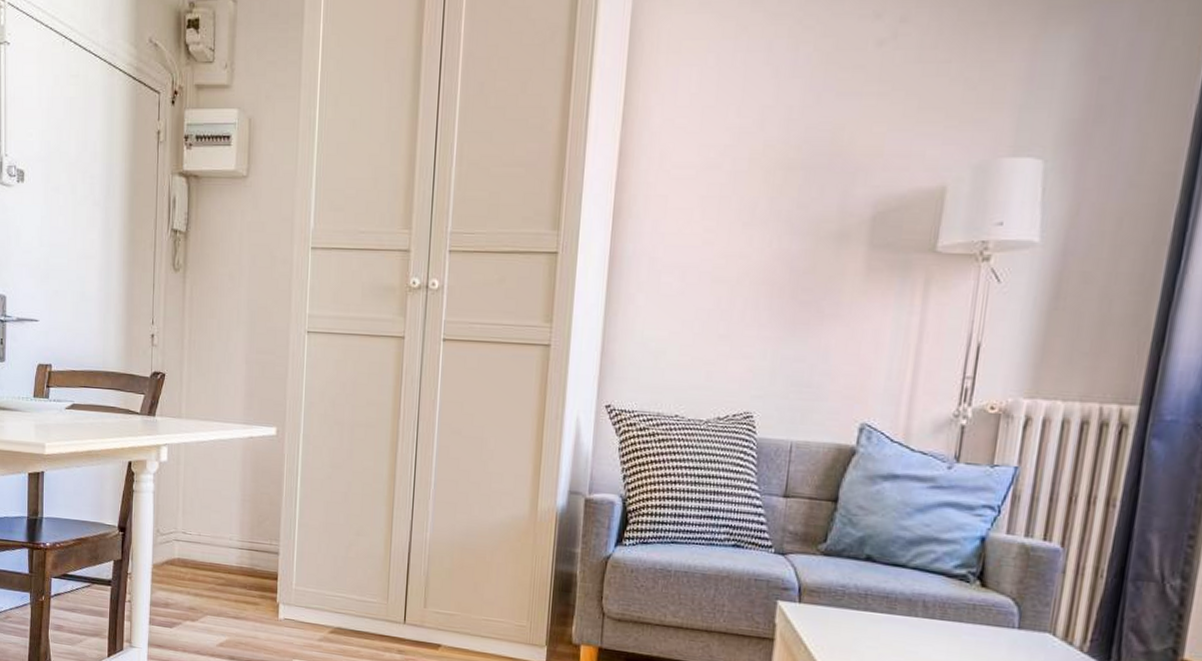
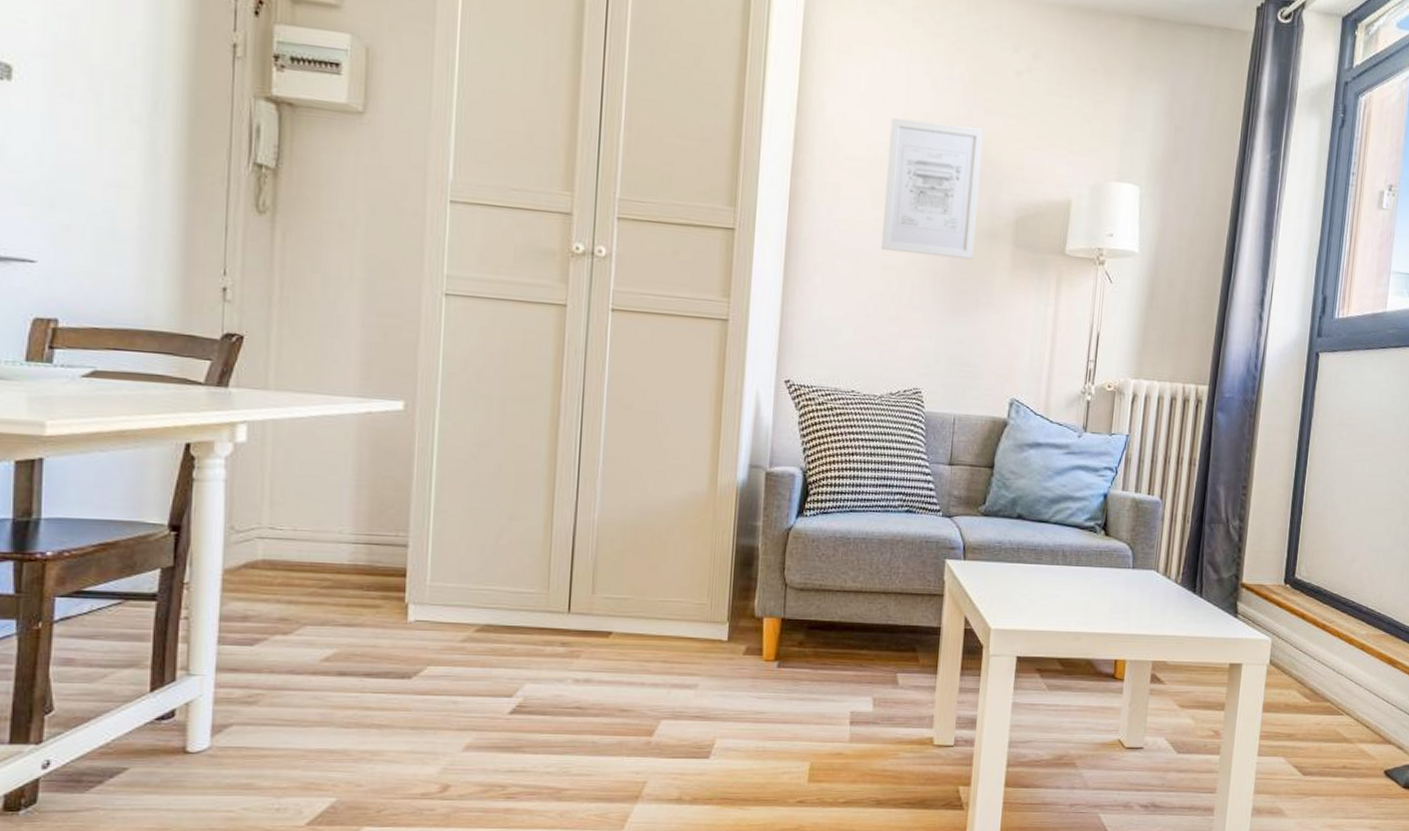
wall art: none [709,115,835,267] -> present [880,117,984,260]

